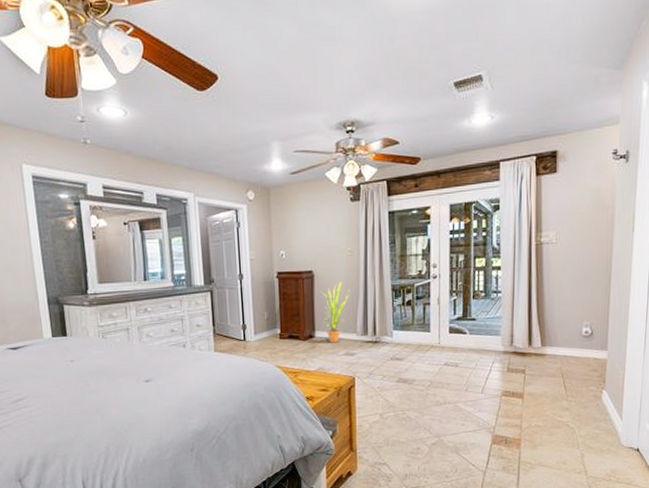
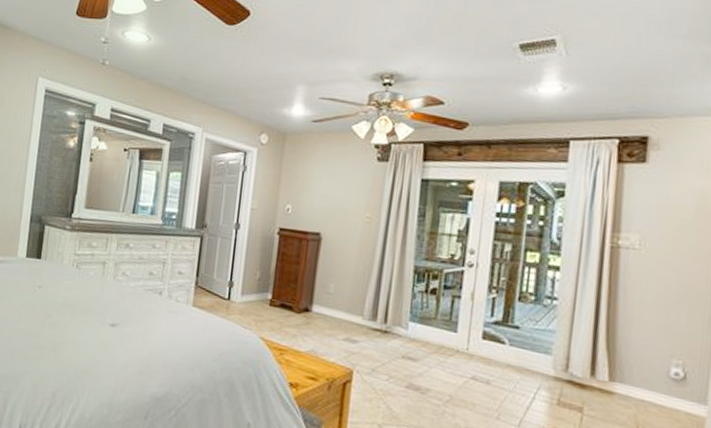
house plant: present [320,282,349,343] -> none [324,251,361,324]

